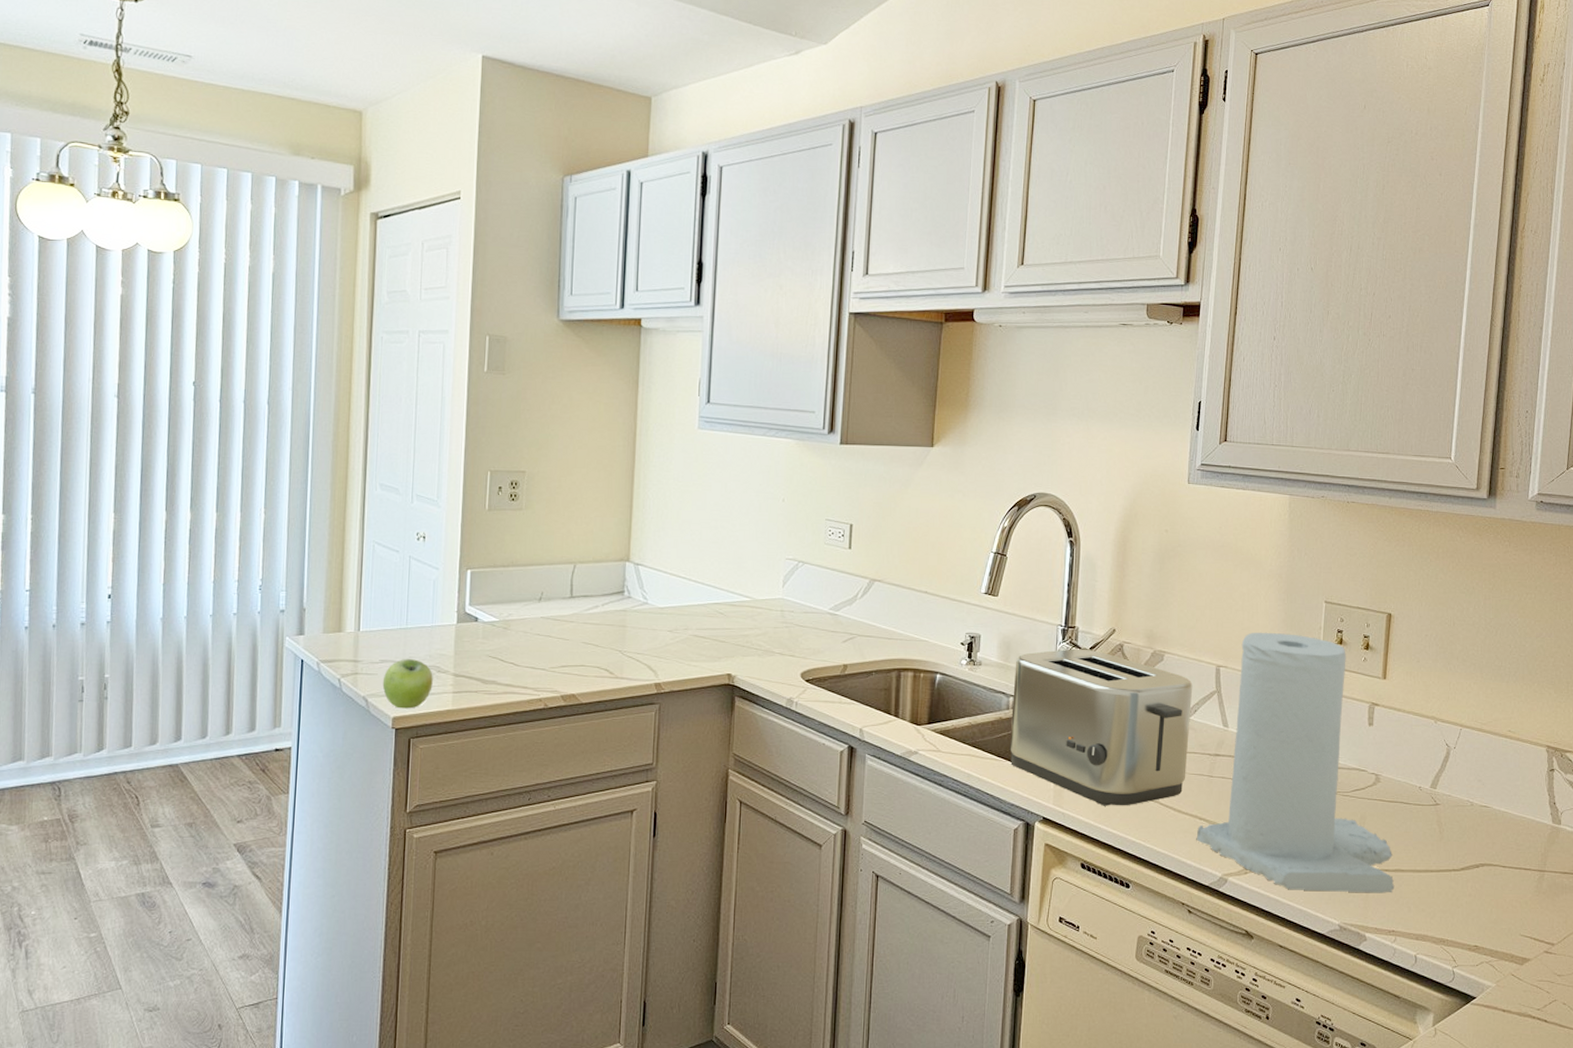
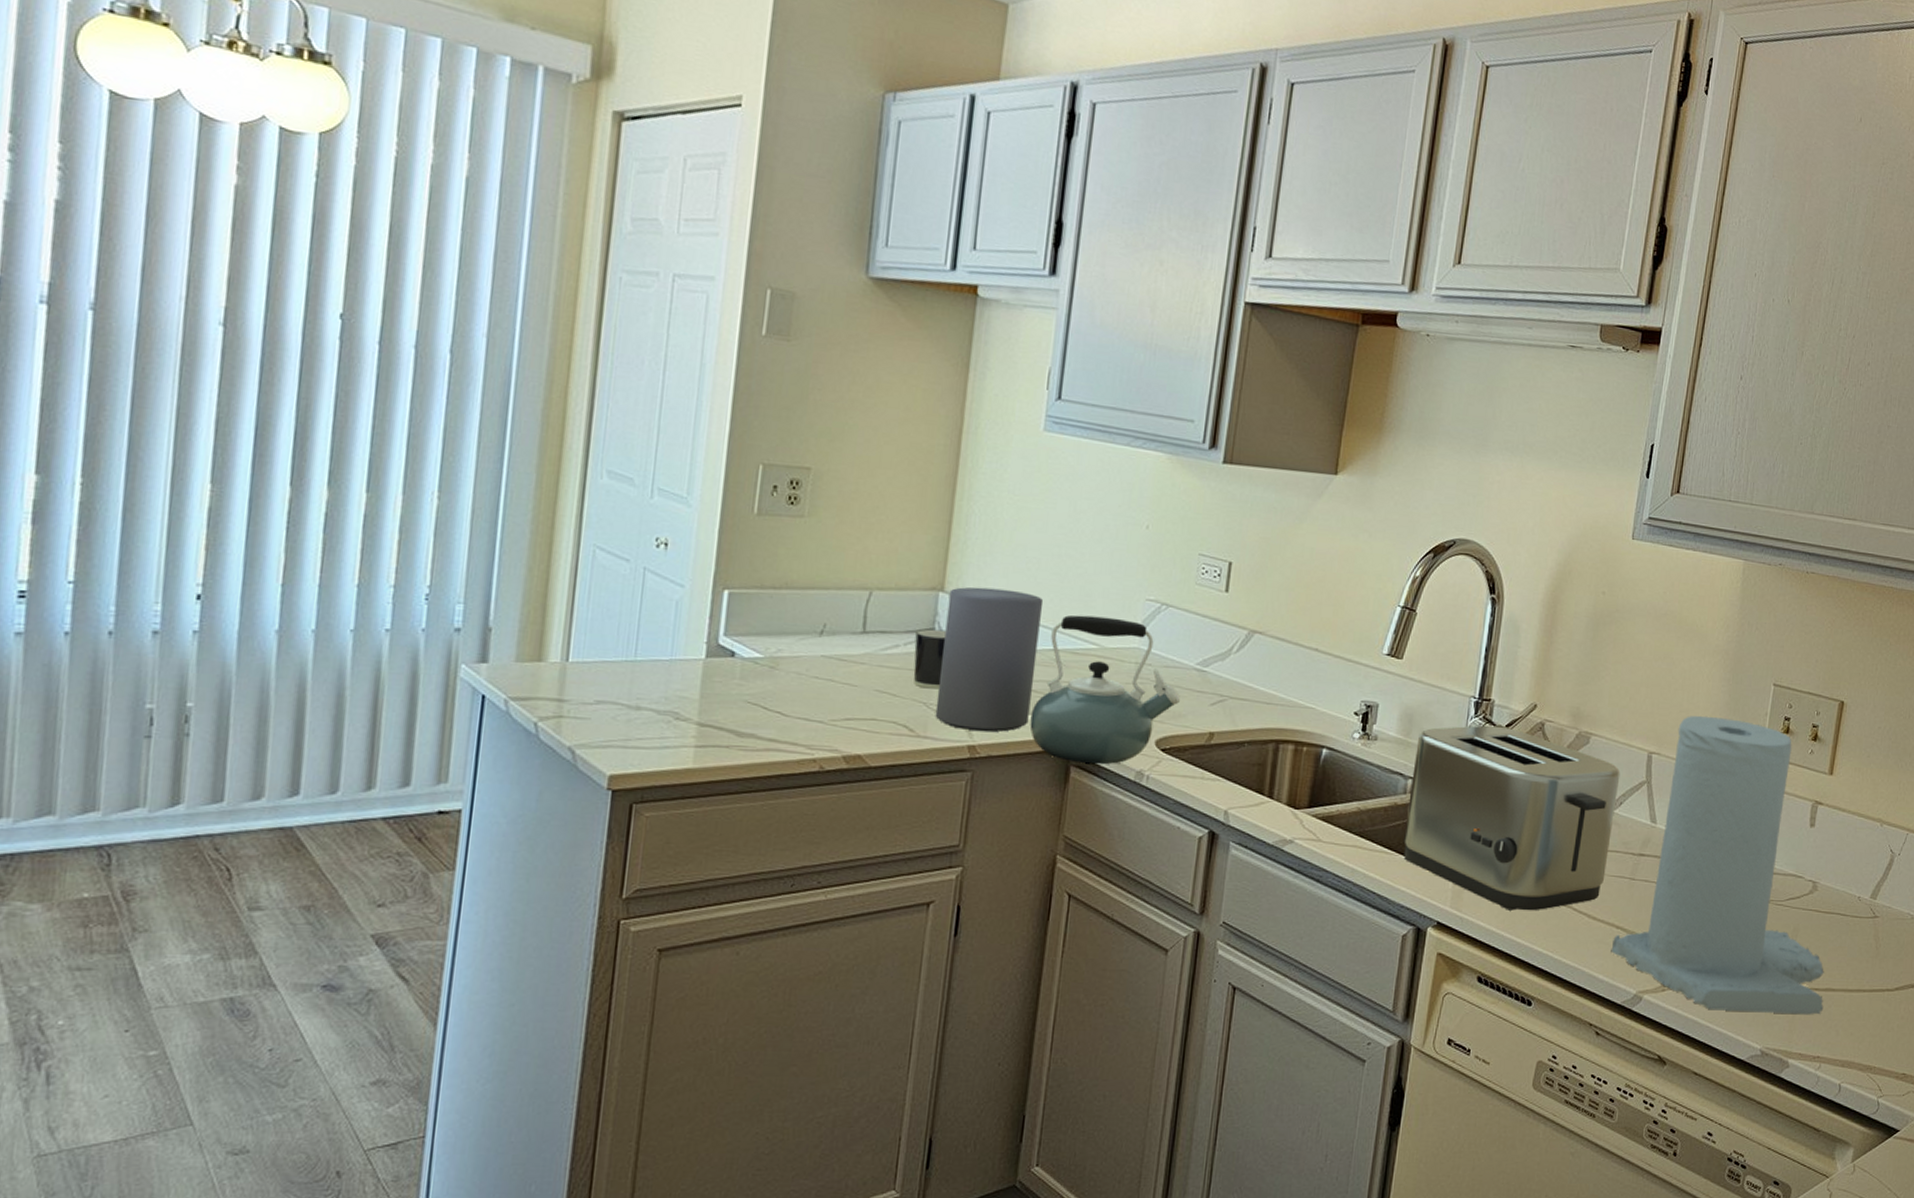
fruit: present [382,659,433,709] -> none [596,700,669,765]
mug: none [610,592,634,639] -> present [913,629,947,689]
canister: none [628,556,706,671] -> present [935,587,1044,732]
kettle: none [701,574,818,695] -> present [1029,615,1180,765]

